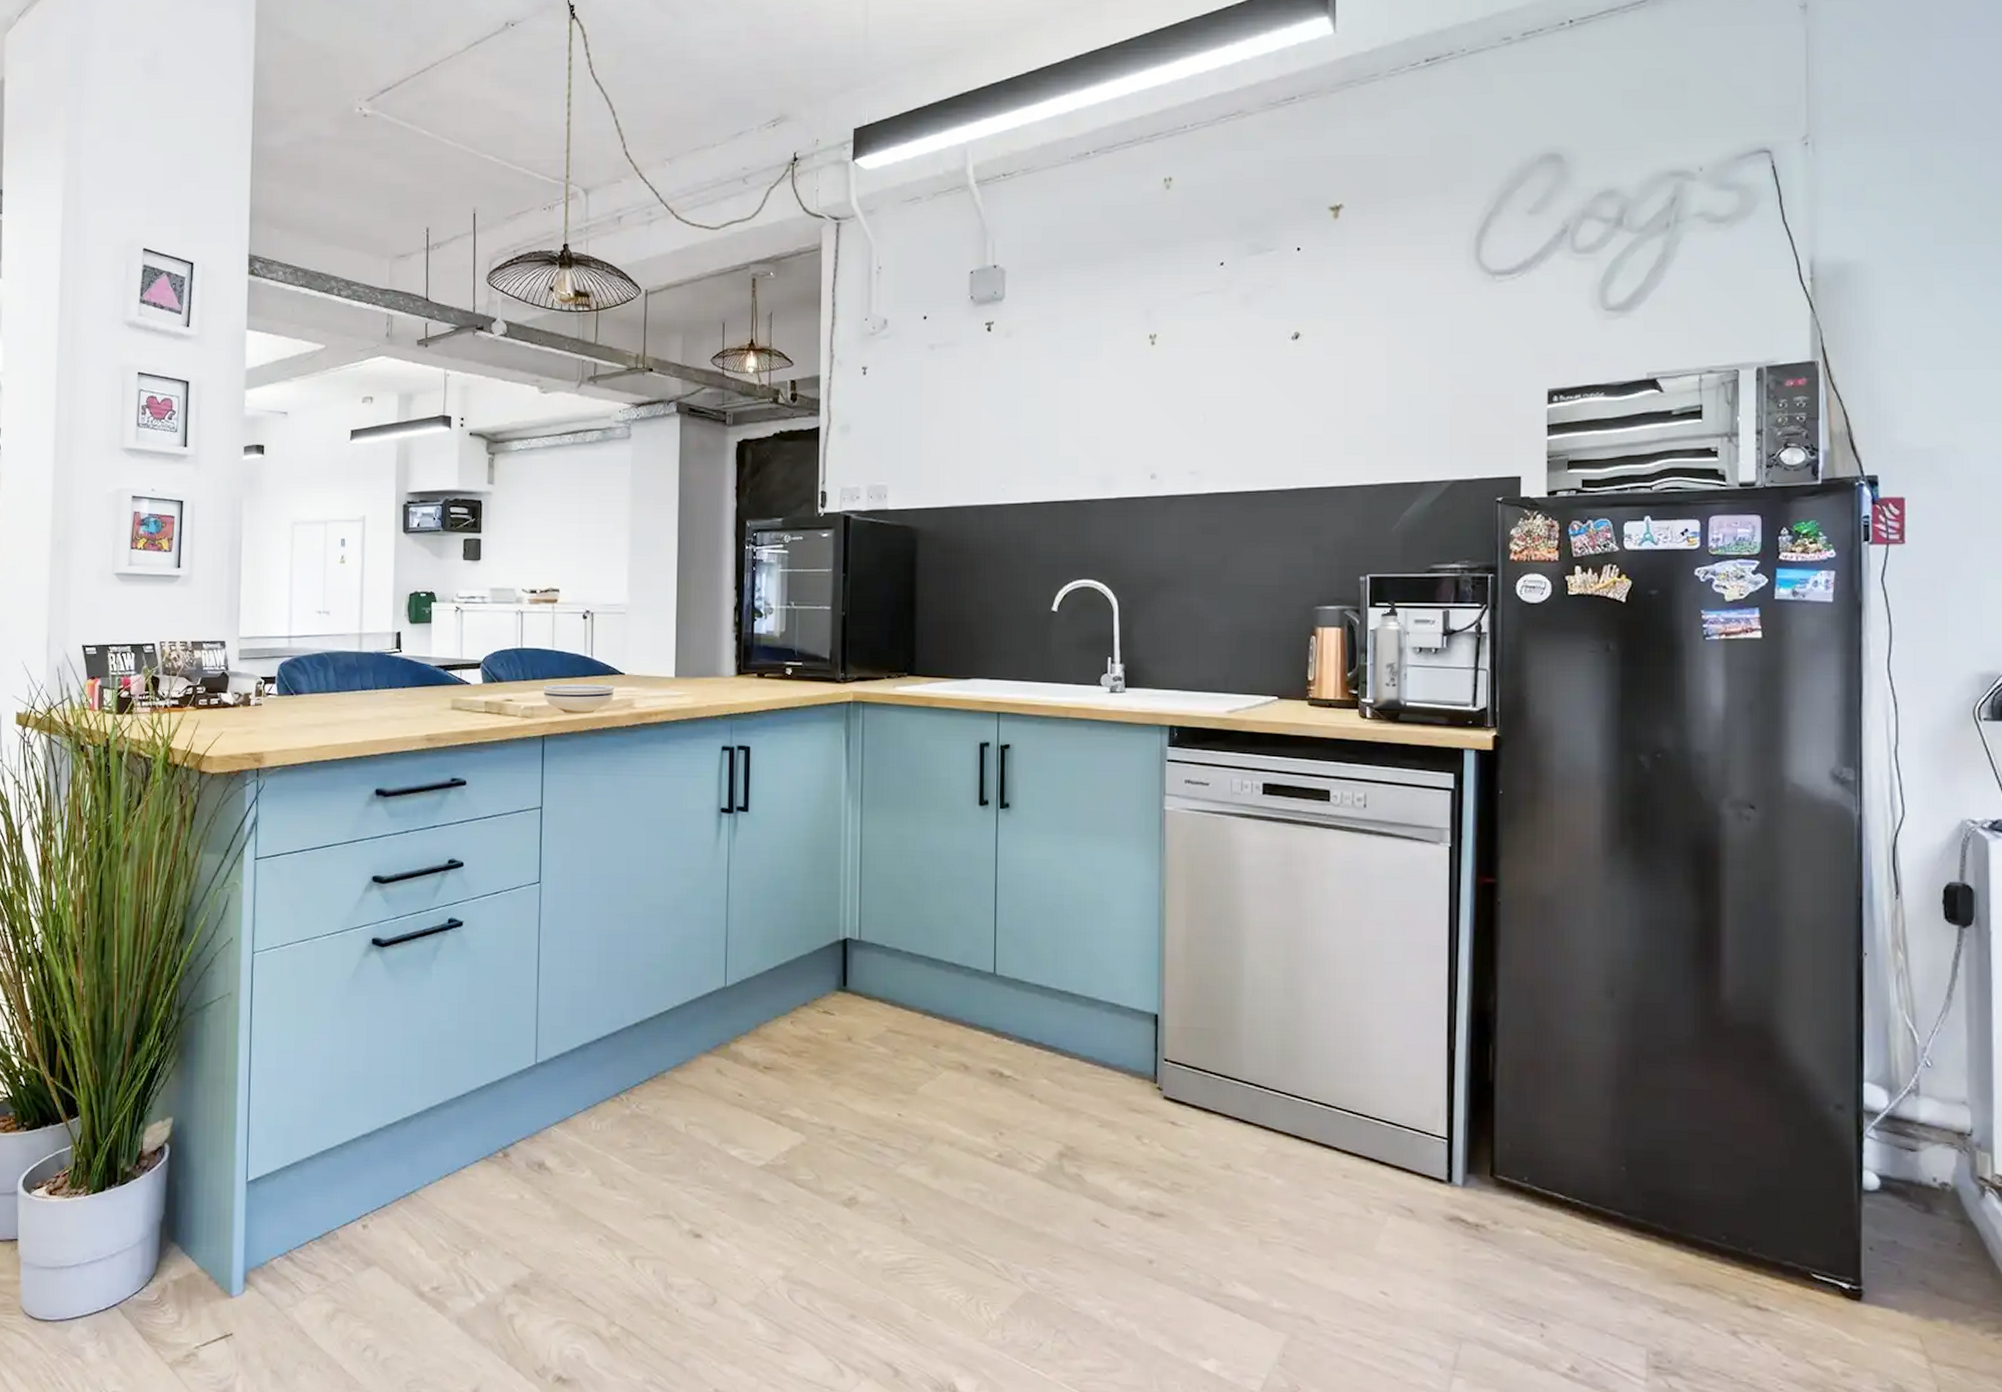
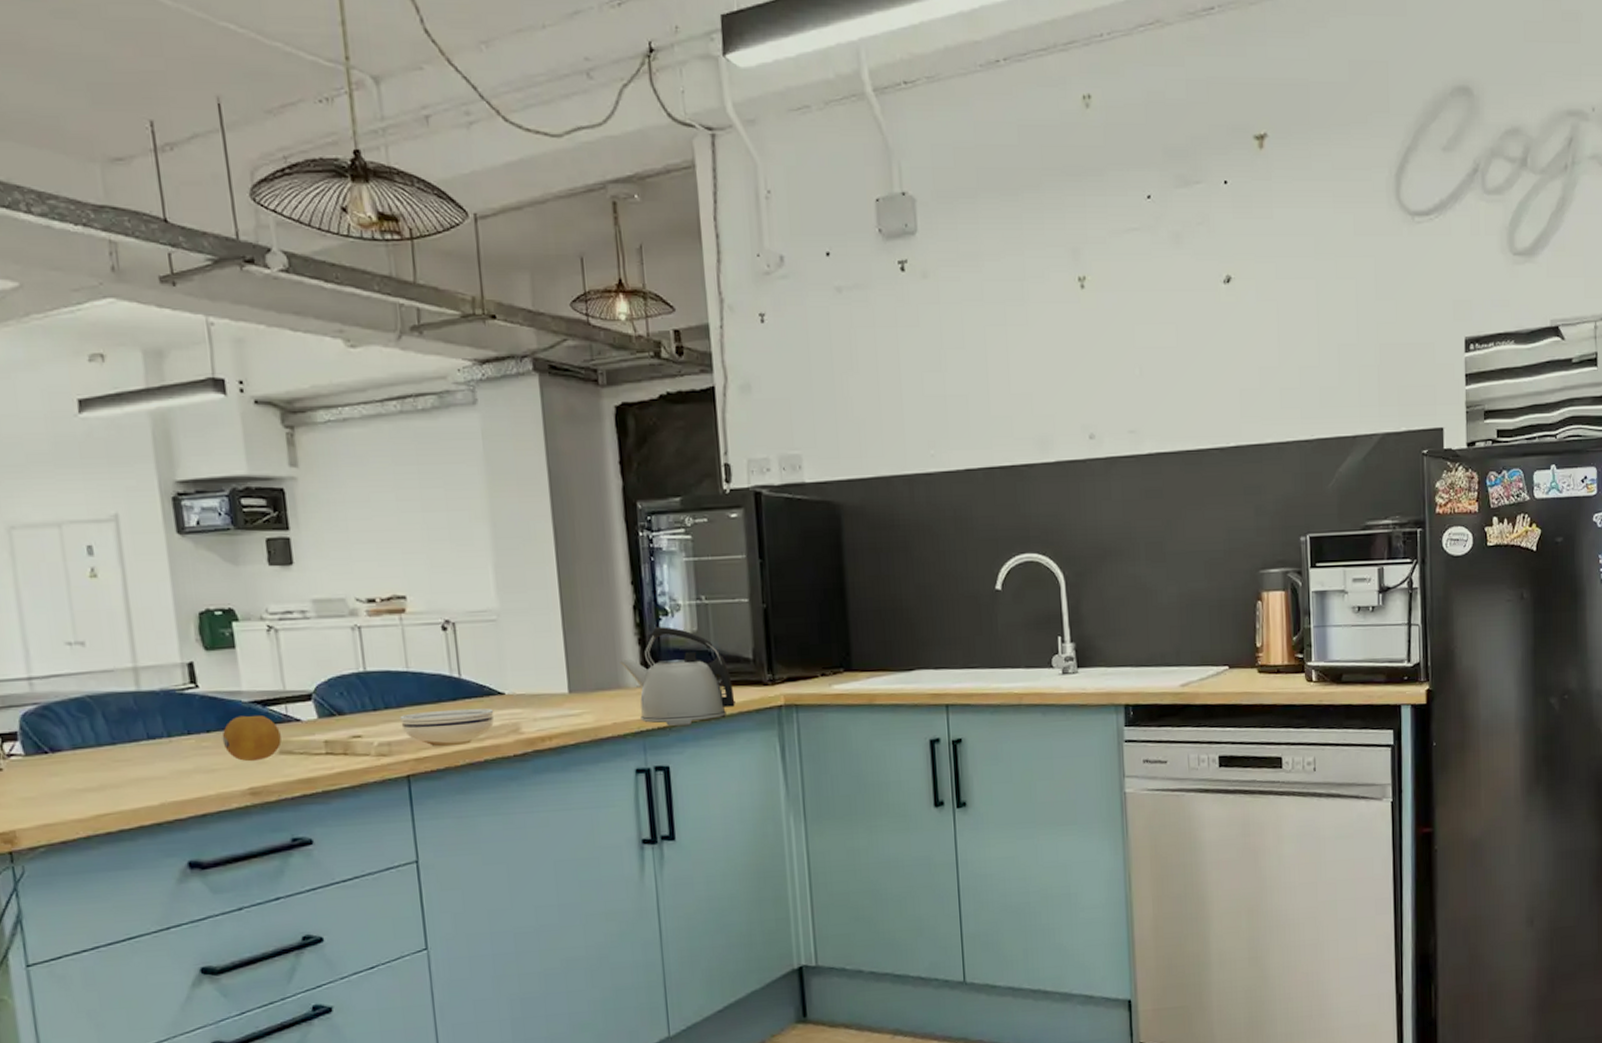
fruit: none [412,676,454,714] -> present [222,715,282,762]
kettle: none [719,626,811,712] -> present [620,627,735,726]
water bottle: present [1372,601,1408,710] -> none [1314,560,1349,672]

